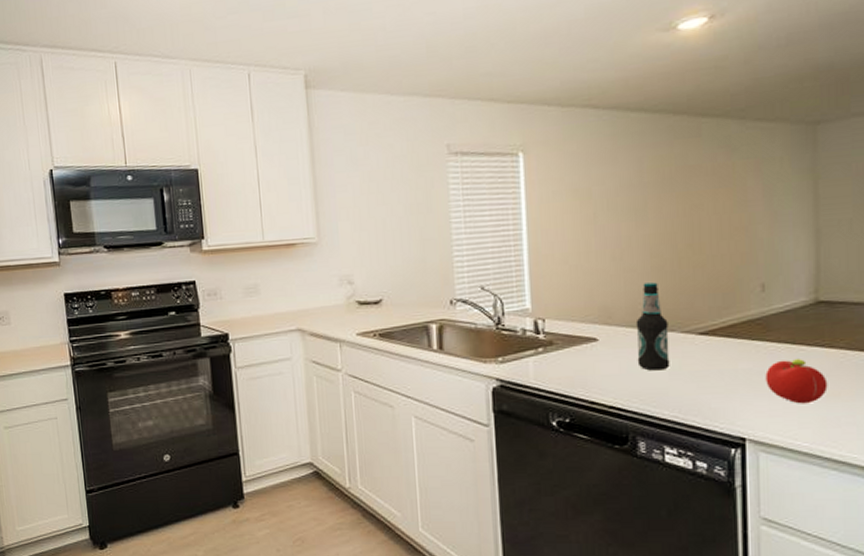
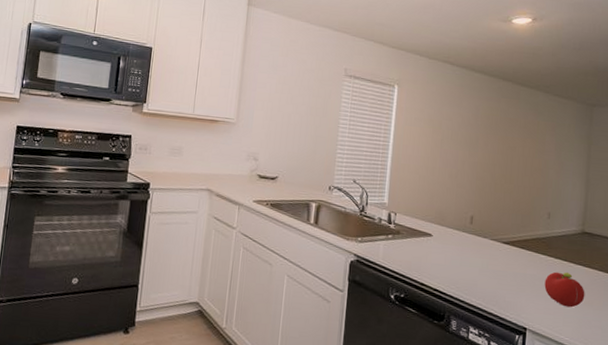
bottle: present [635,282,670,371] -> none [458,198,483,267]

